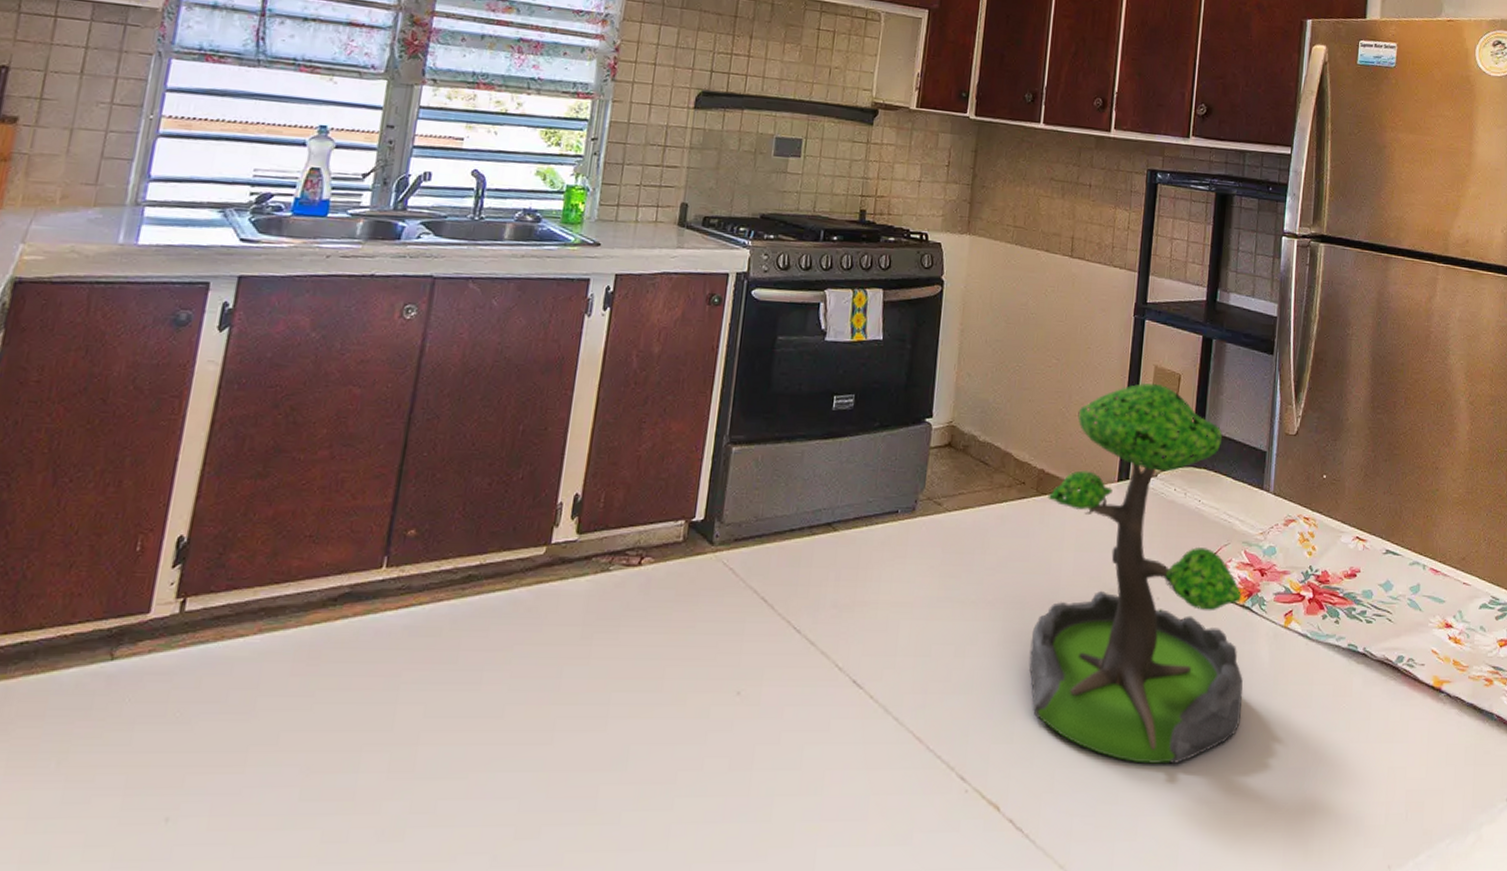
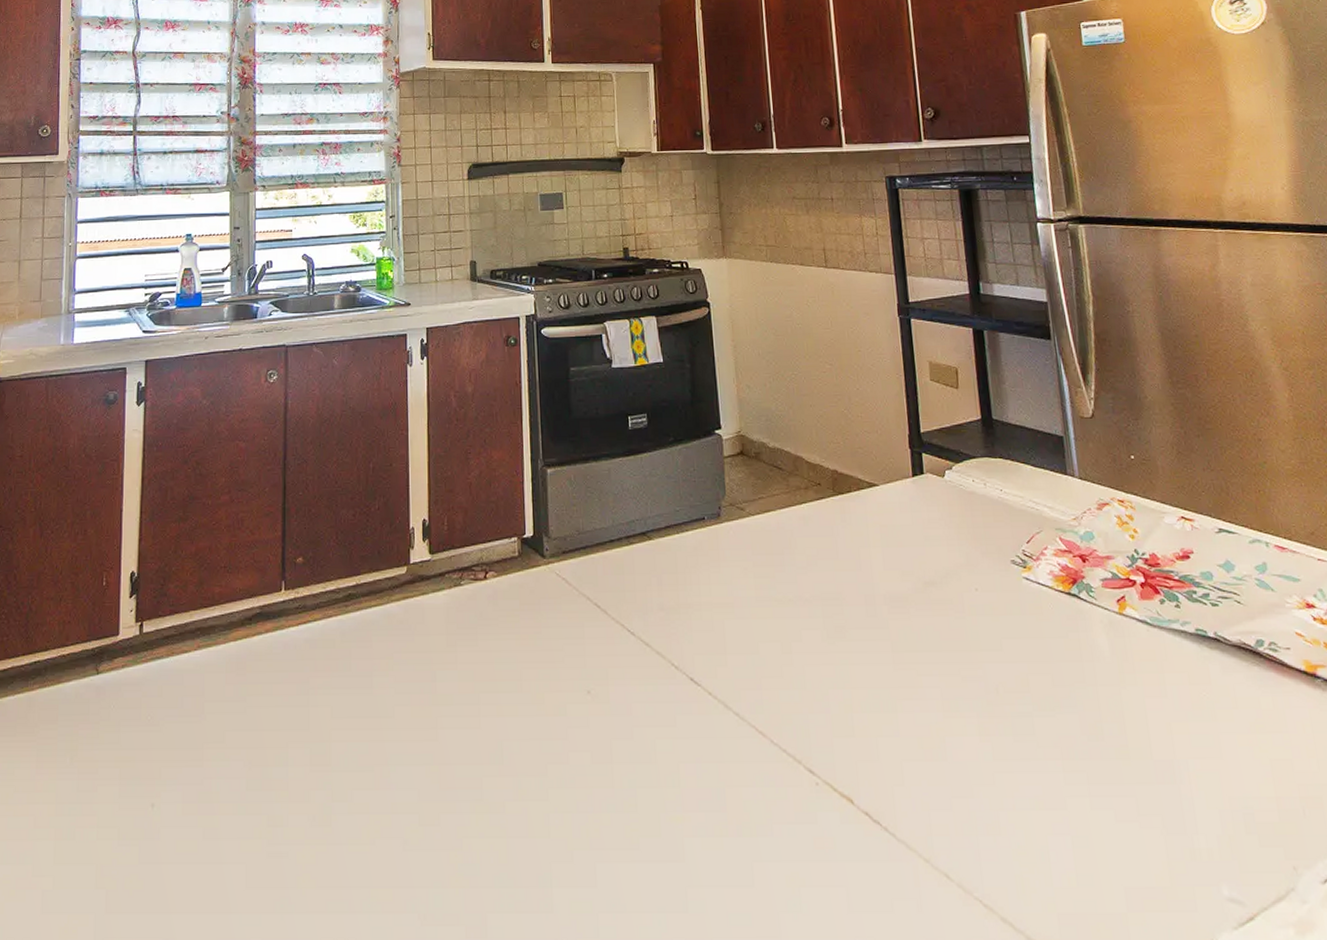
plant: present [1029,383,1244,765] -> none [845,378,1090,758]

